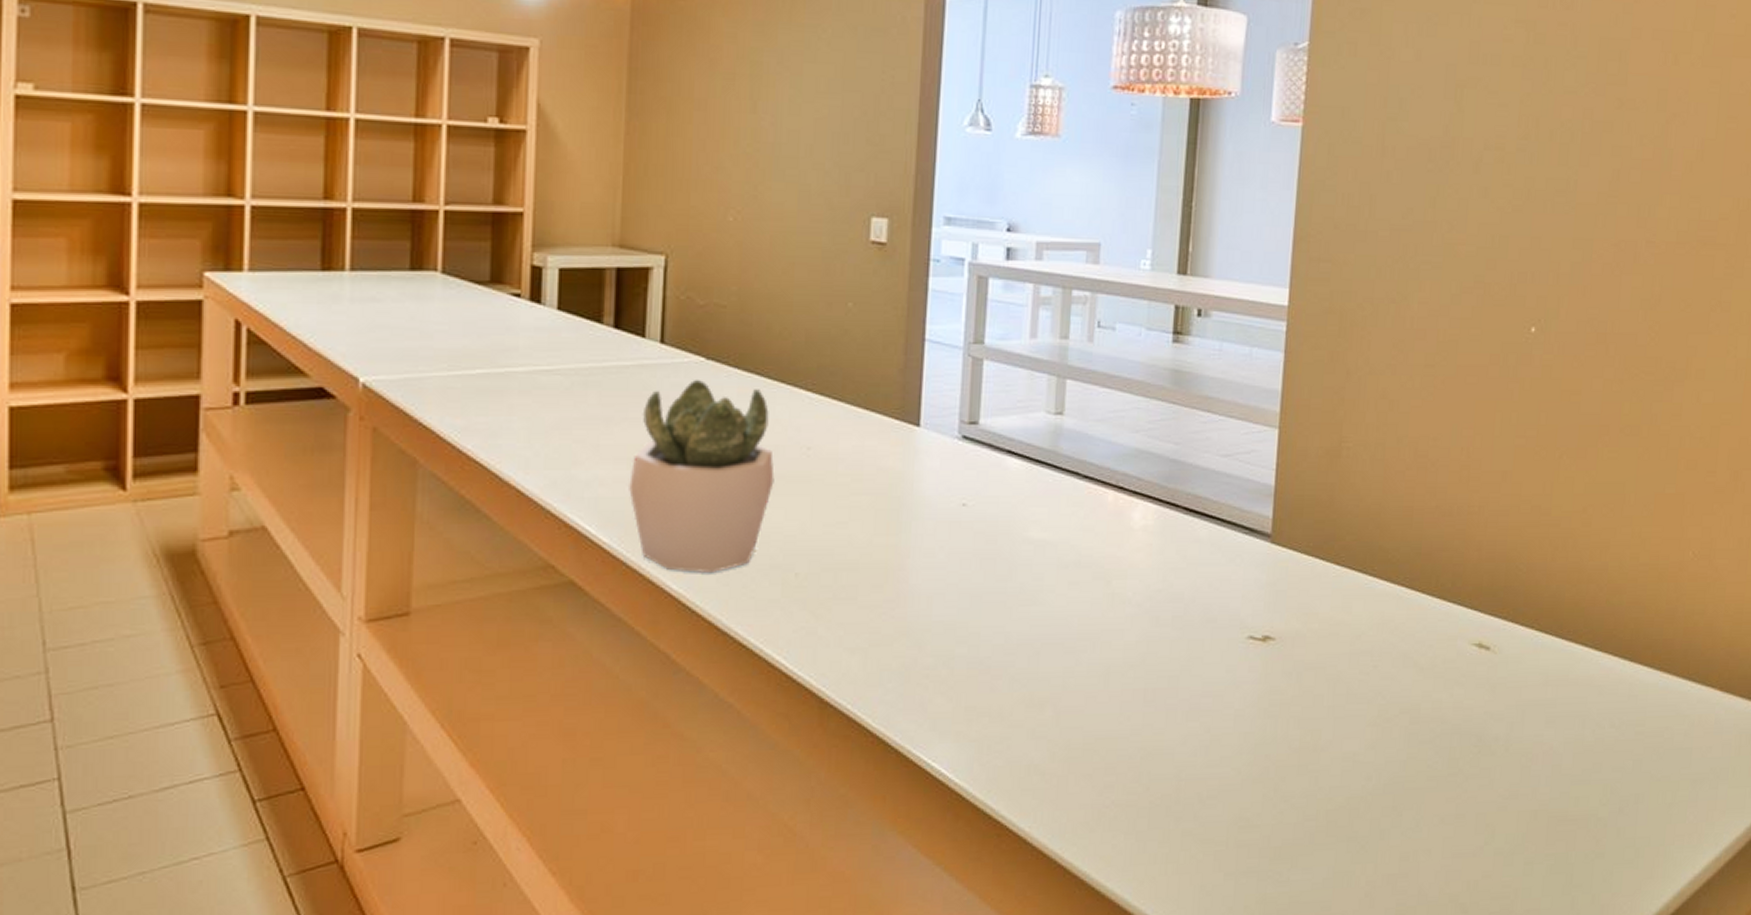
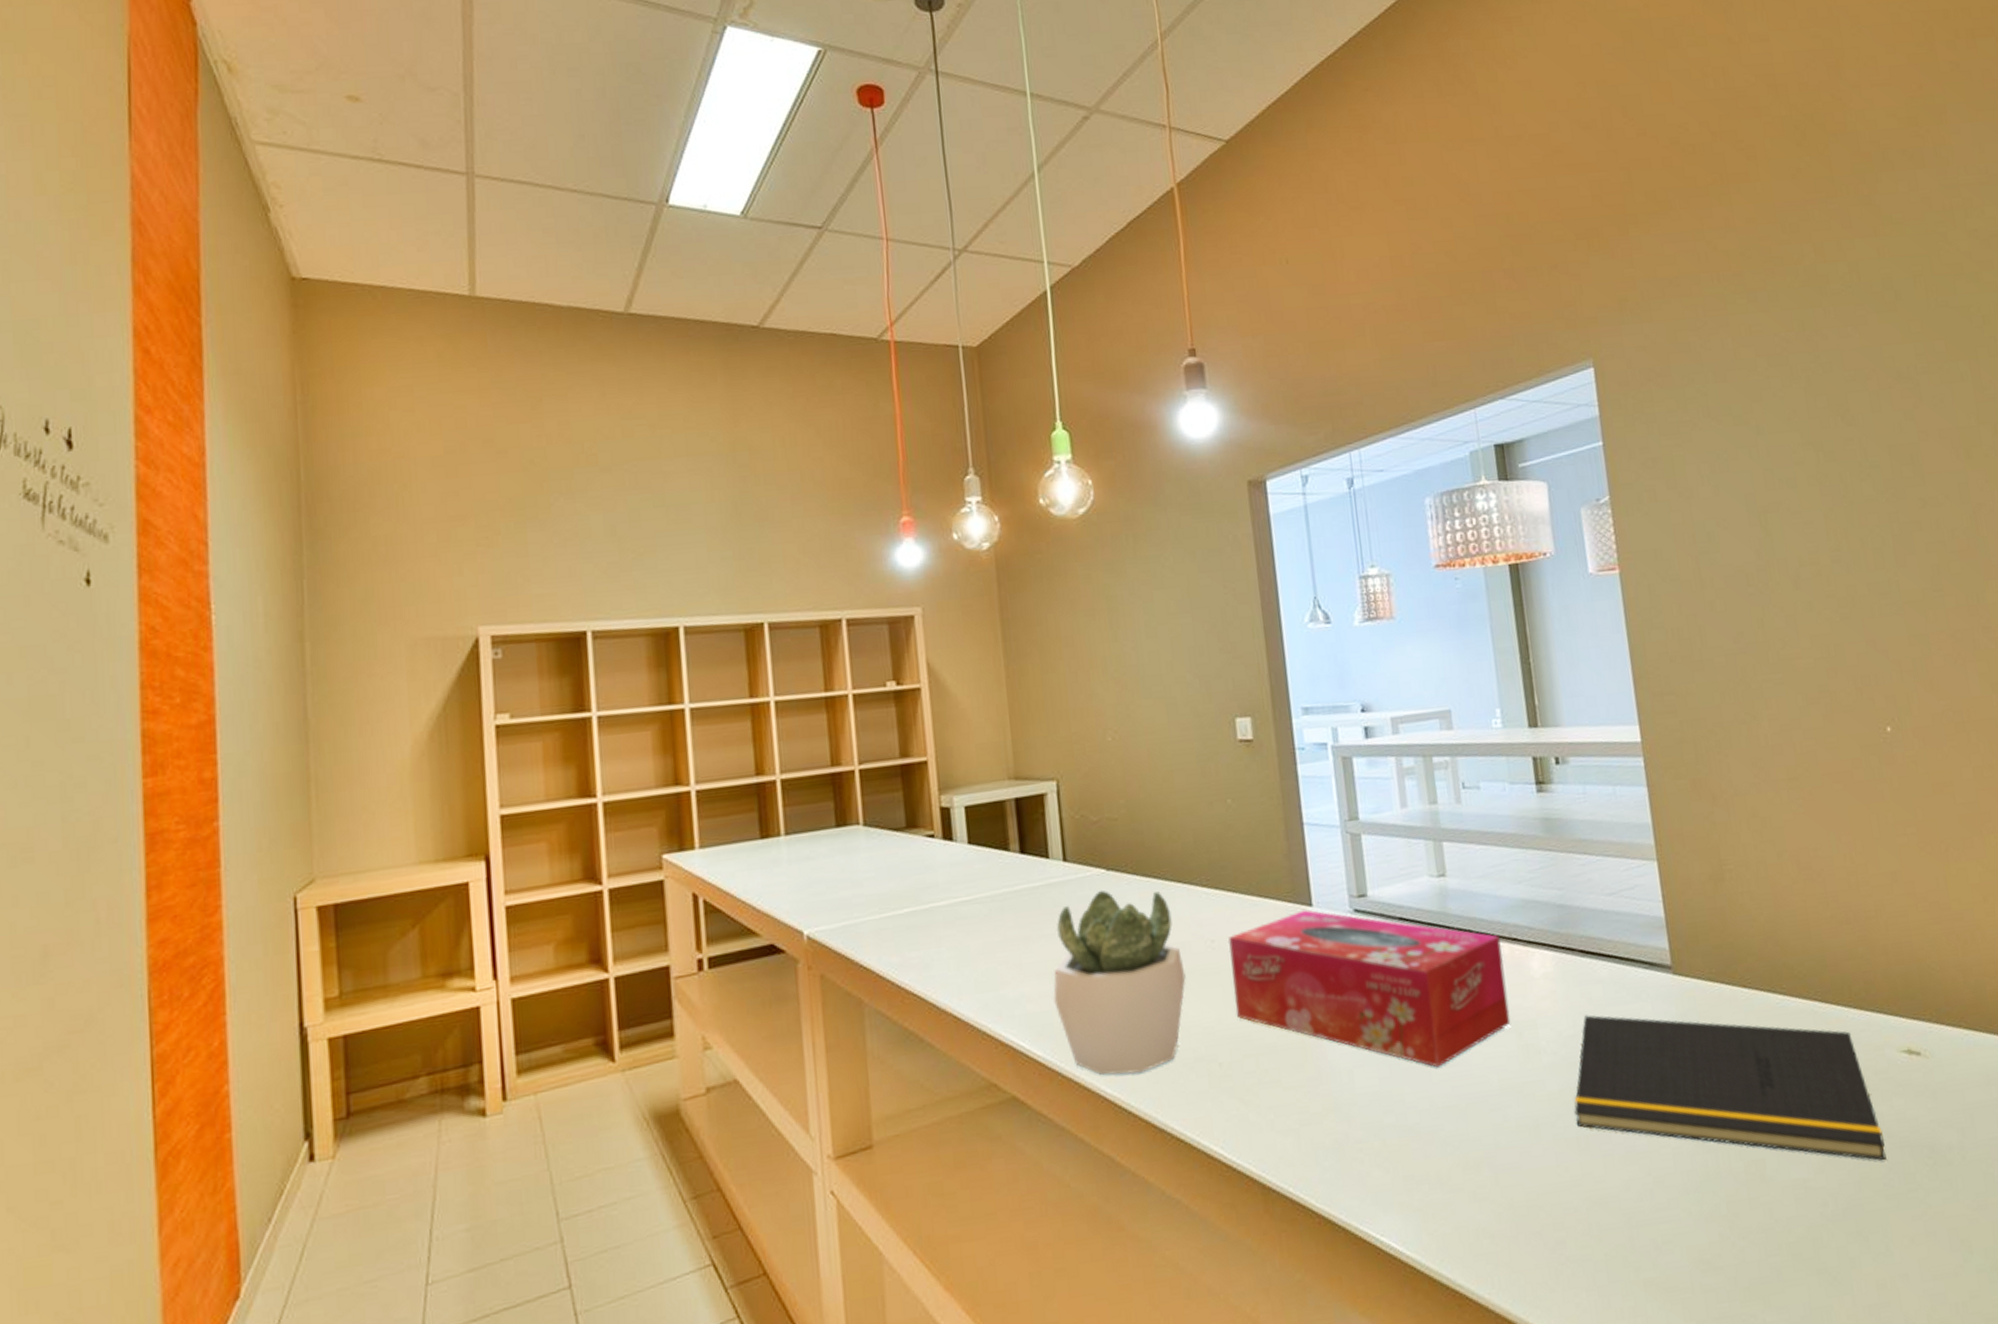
tissue box: none [821,429,1107,605] -> present [1227,909,1511,1068]
notepad: none [1146,572,1438,744] -> present [1574,1015,1887,1161]

